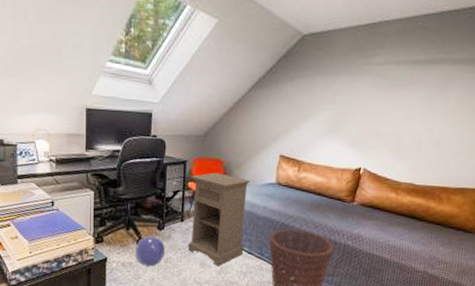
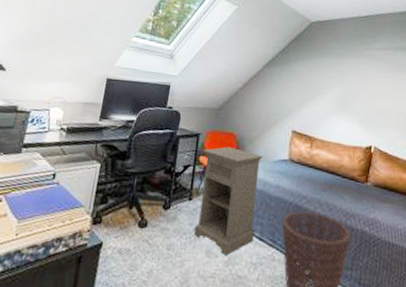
ball: present [134,236,166,267] -> none [134,217,170,255]

